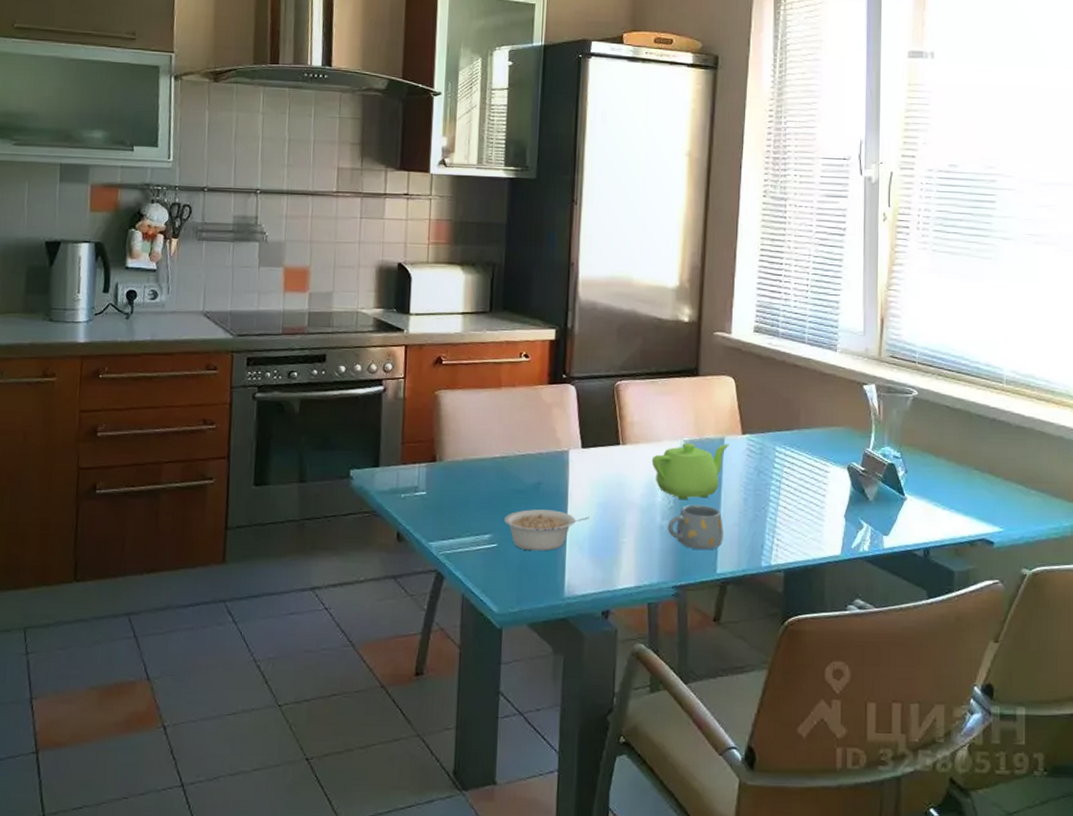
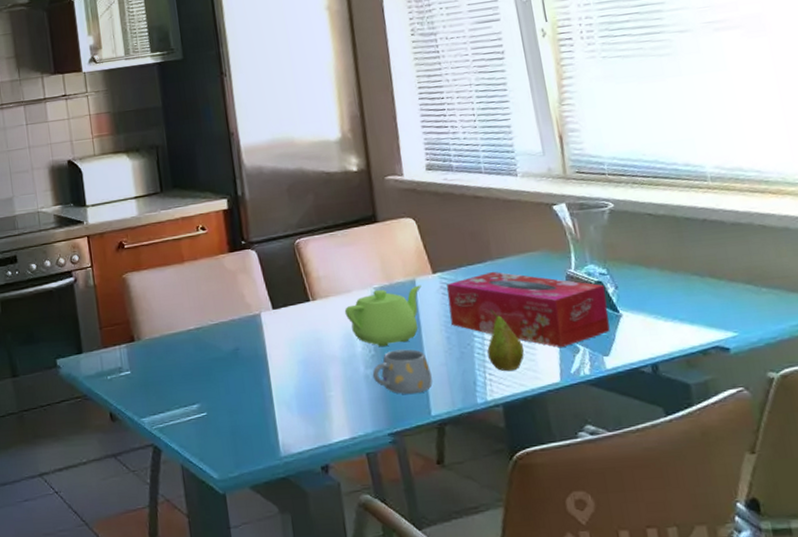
legume: present [504,509,589,552] -> none [209,373,292,416]
tissue box: none [751,440,896,523] -> present [446,271,610,348]
fruit: none [779,477,813,539] -> present [487,309,524,372]

